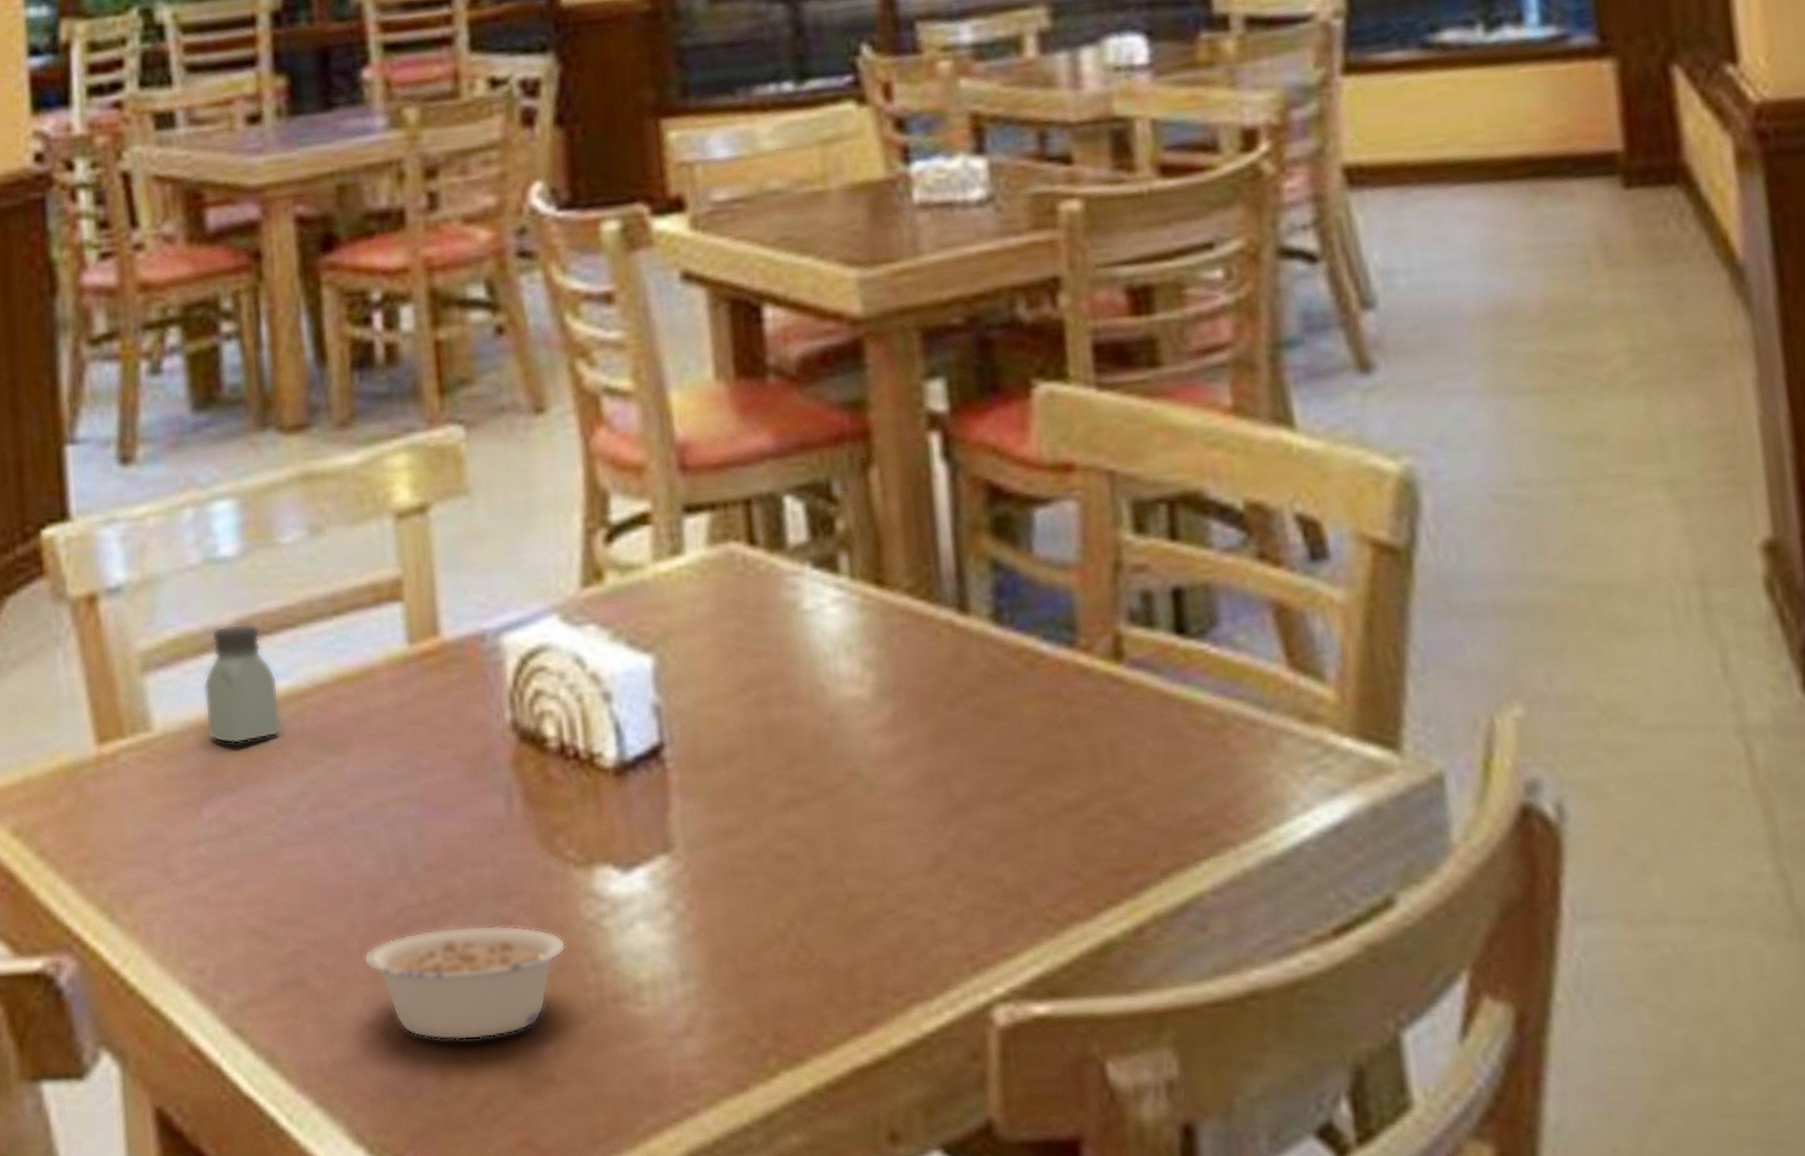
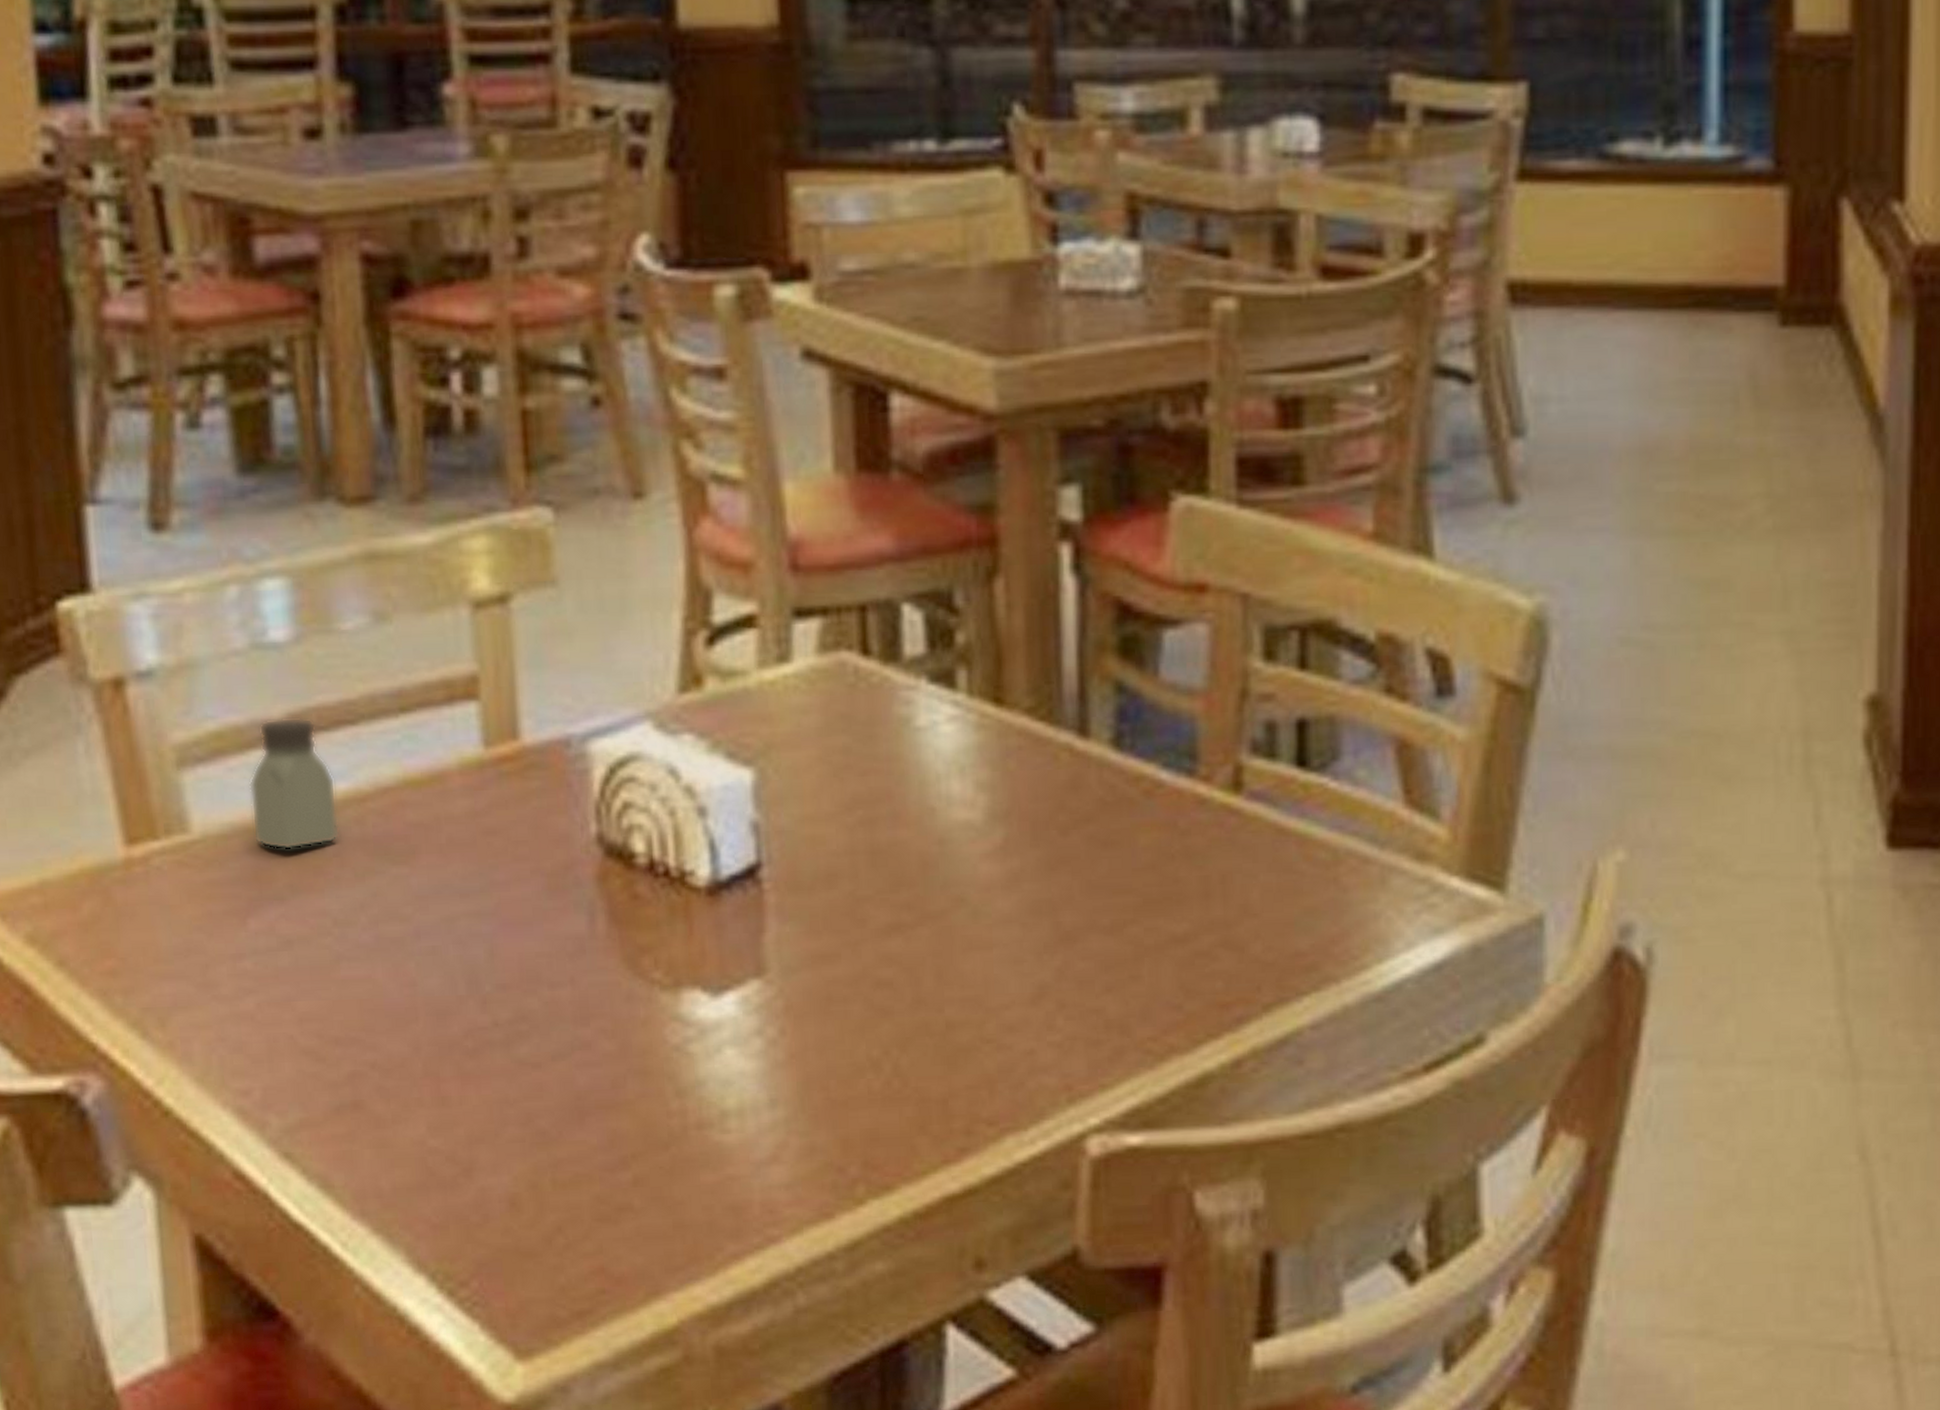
legume: present [363,925,566,1041] -> none [427,1048,649,1167]

